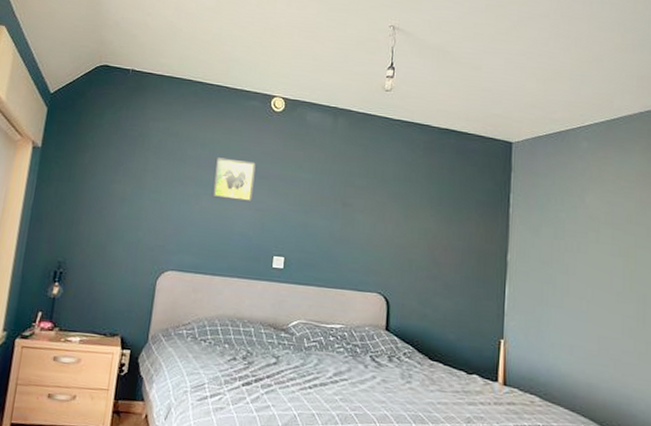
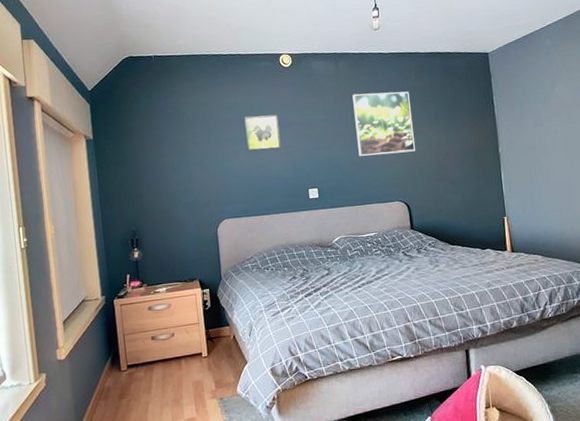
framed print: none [340,157,412,238] -> present [352,91,415,156]

